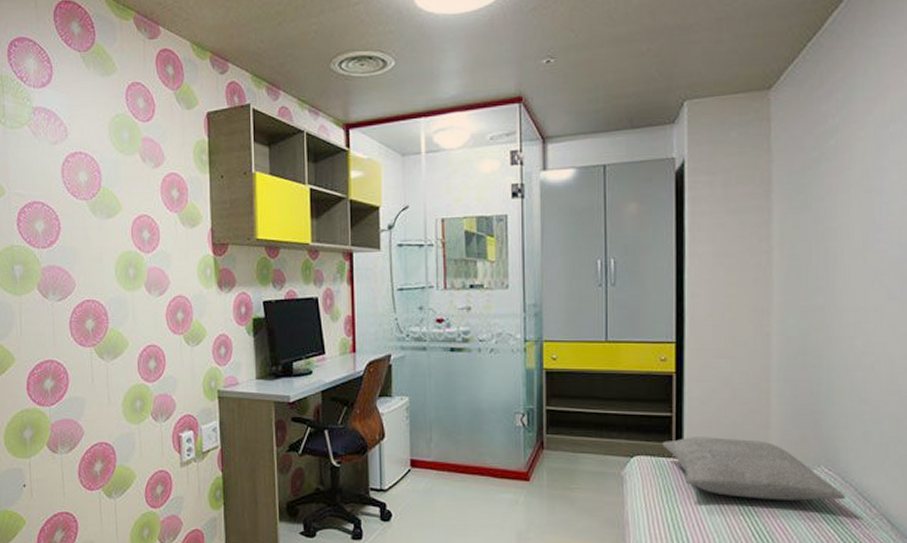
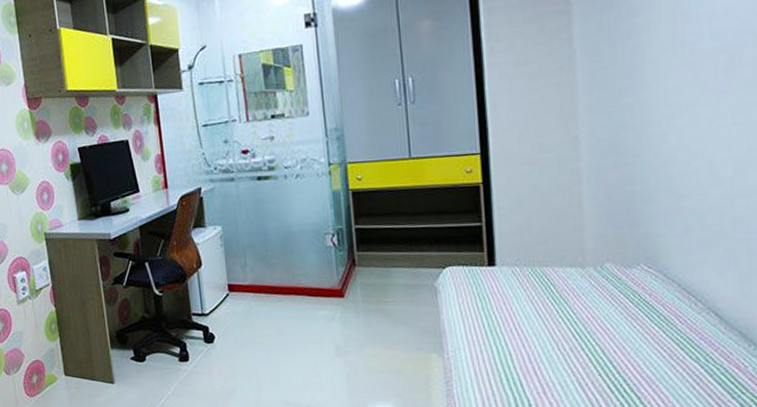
pillow: present [662,437,845,501] -> none [474,243,669,301]

